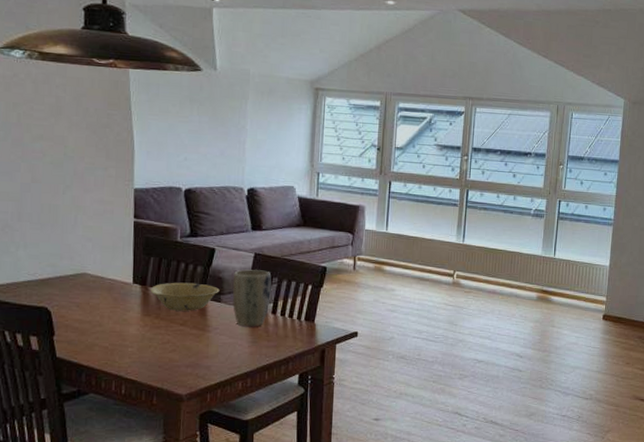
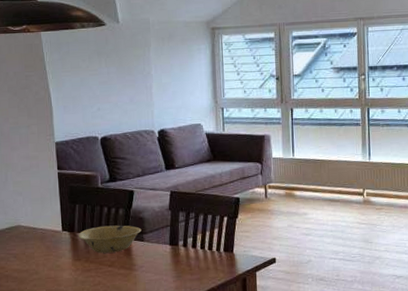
plant pot: present [232,269,272,327] -> none [152,207,190,263]

